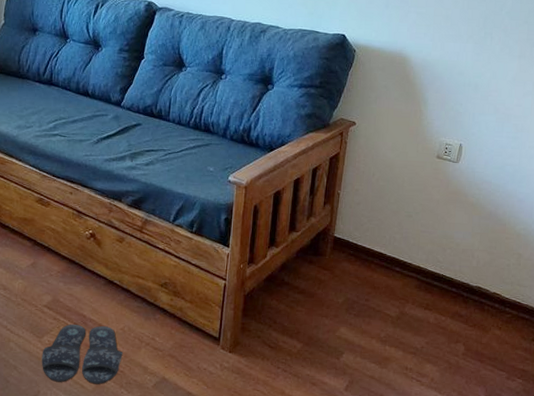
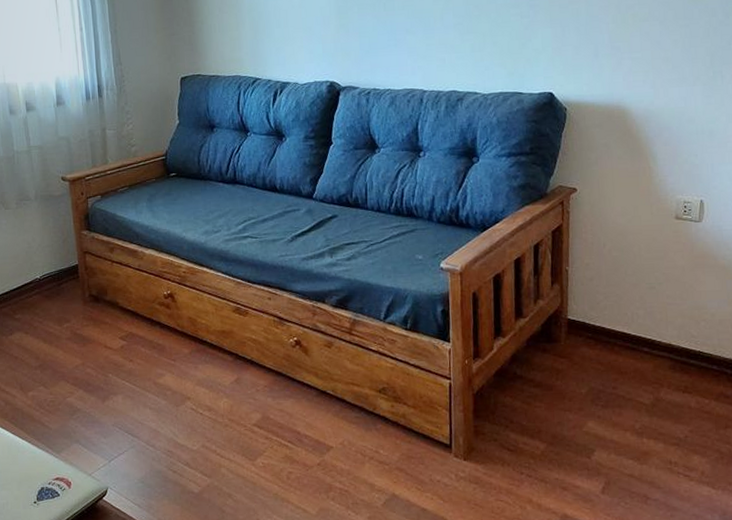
slippers: present [41,324,124,384] -> none [257,442,346,508]

